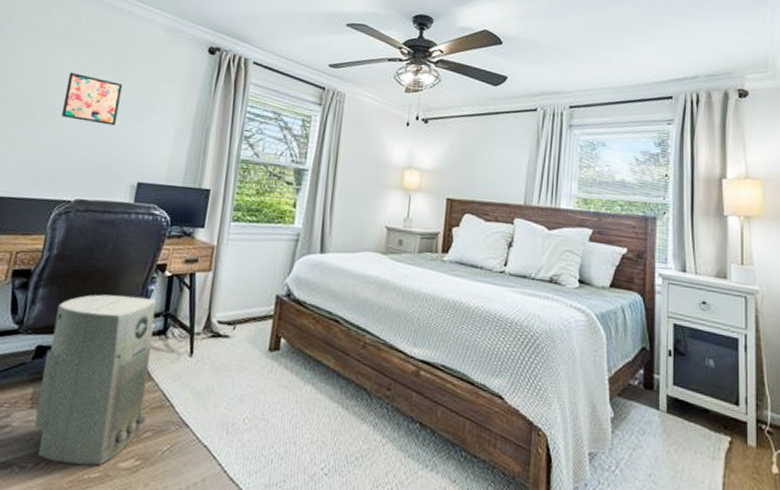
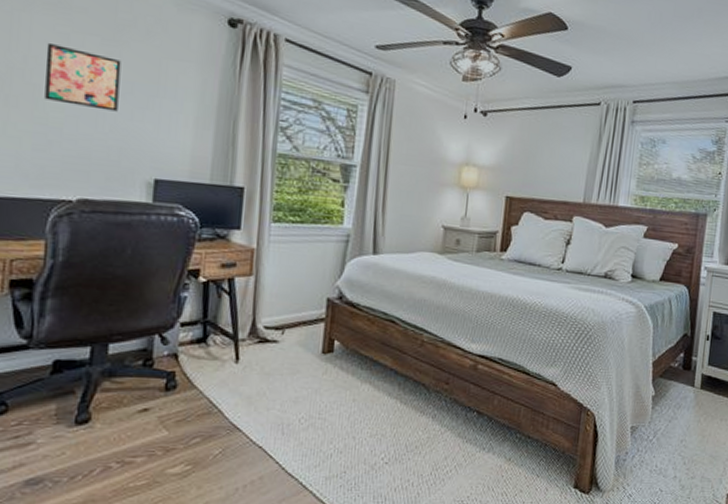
air purifier: present [34,294,156,466] -> none [63,303,194,474]

